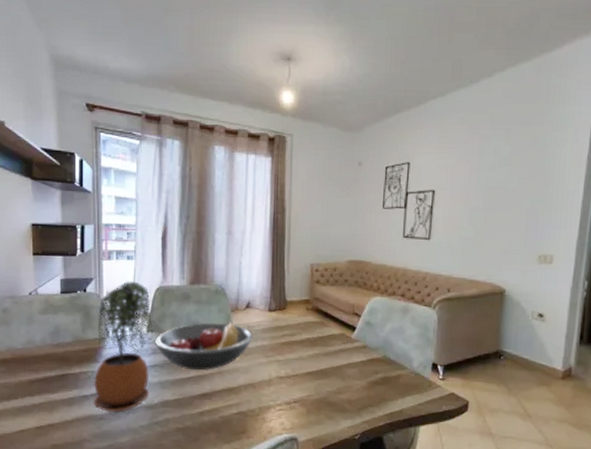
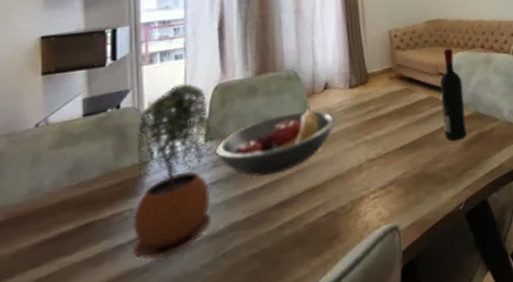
wine bottle: none [351,290,376,379] -> present [439,47,467,141]

